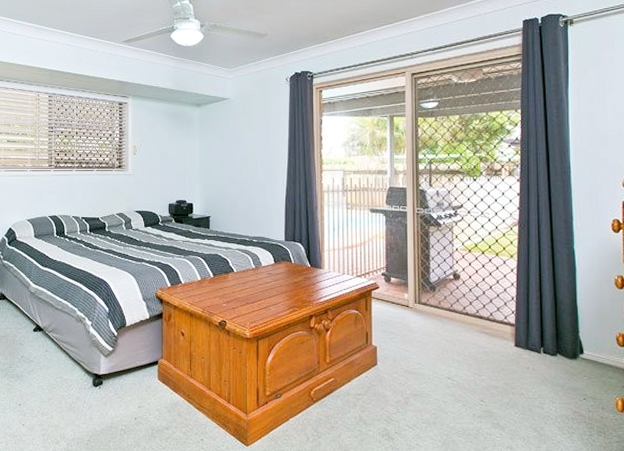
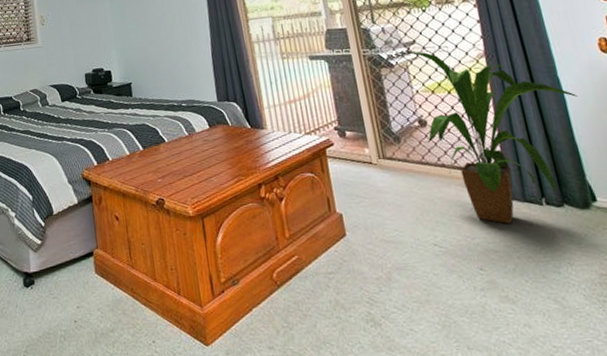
house plant: none [453,214,586,366] -> present [405,51,578,224]

